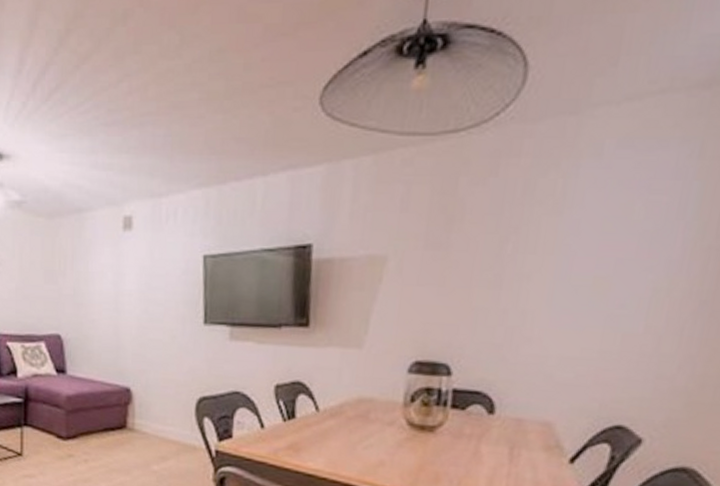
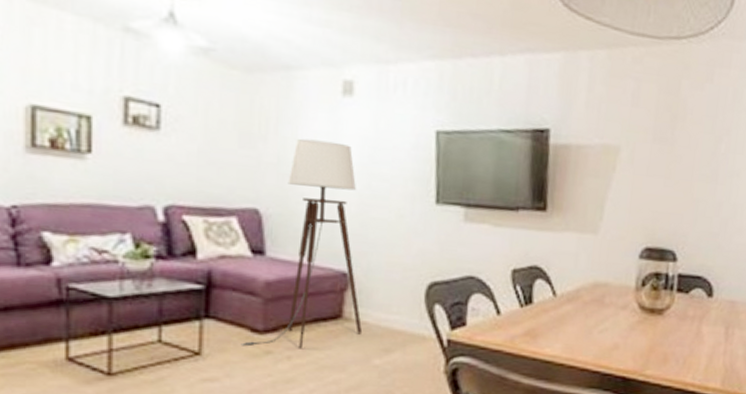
floor lamp: none [50,271,143,454] -> present [240,138,363,350]

